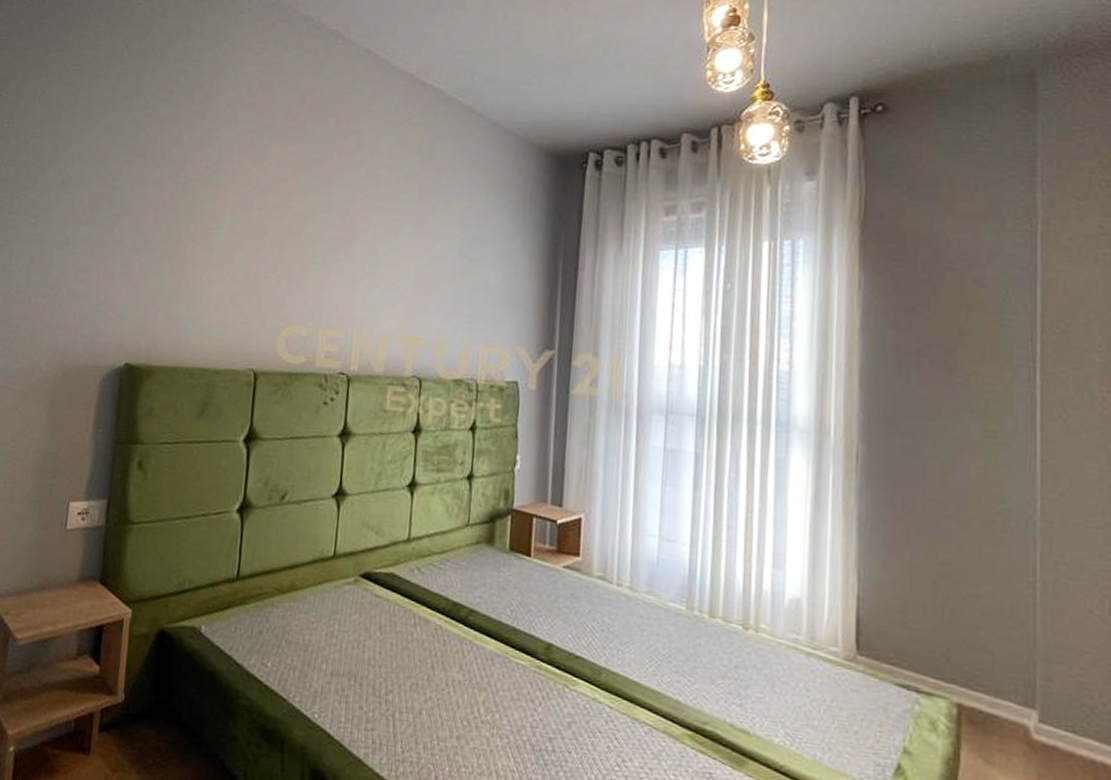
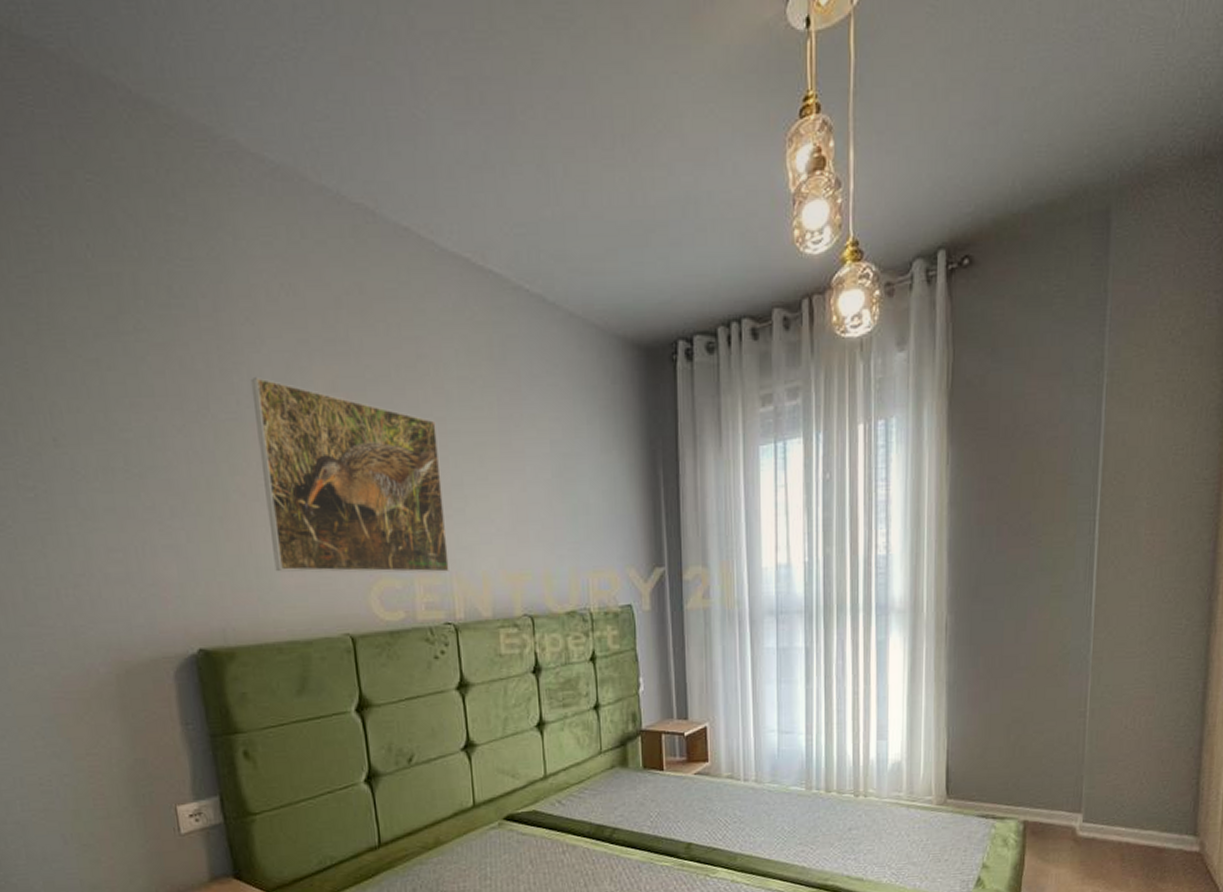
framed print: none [204,149,363,328] -> present [250,376,449,574]

